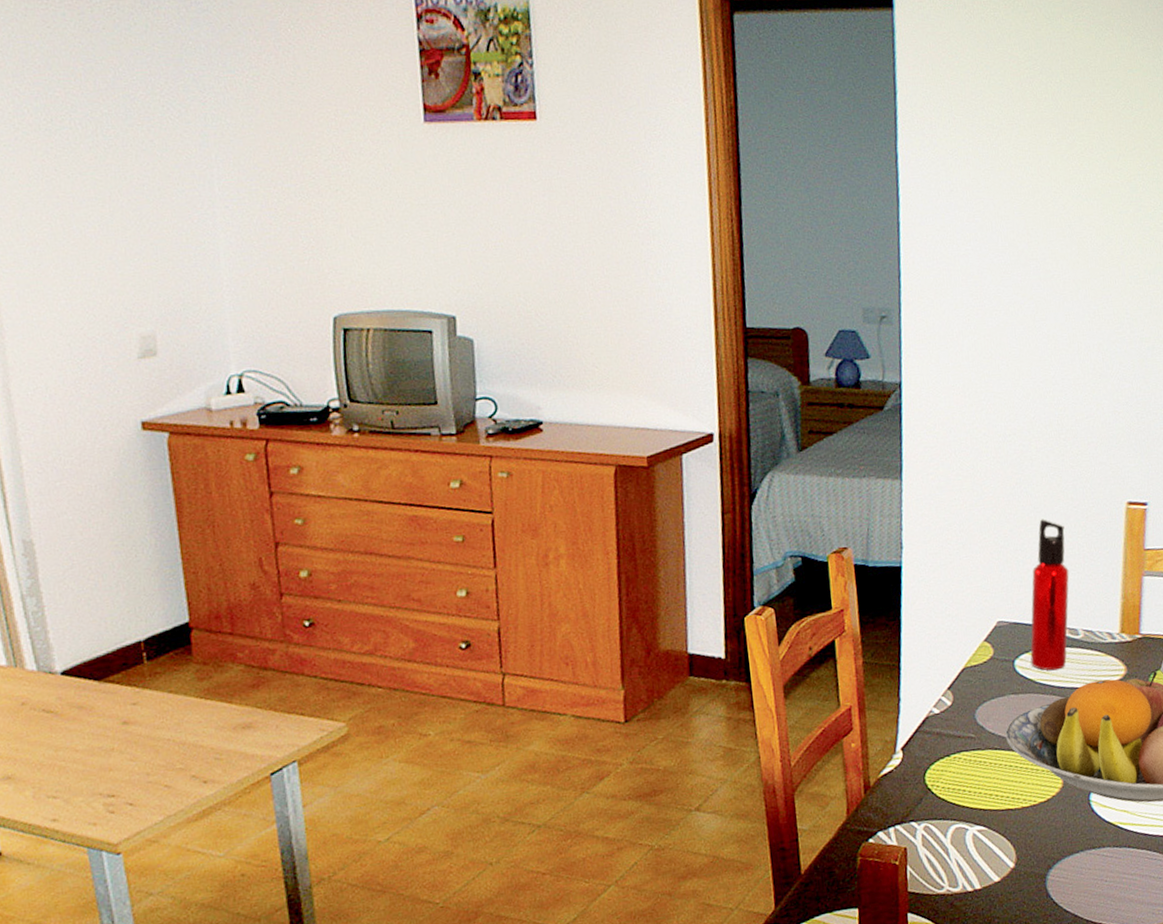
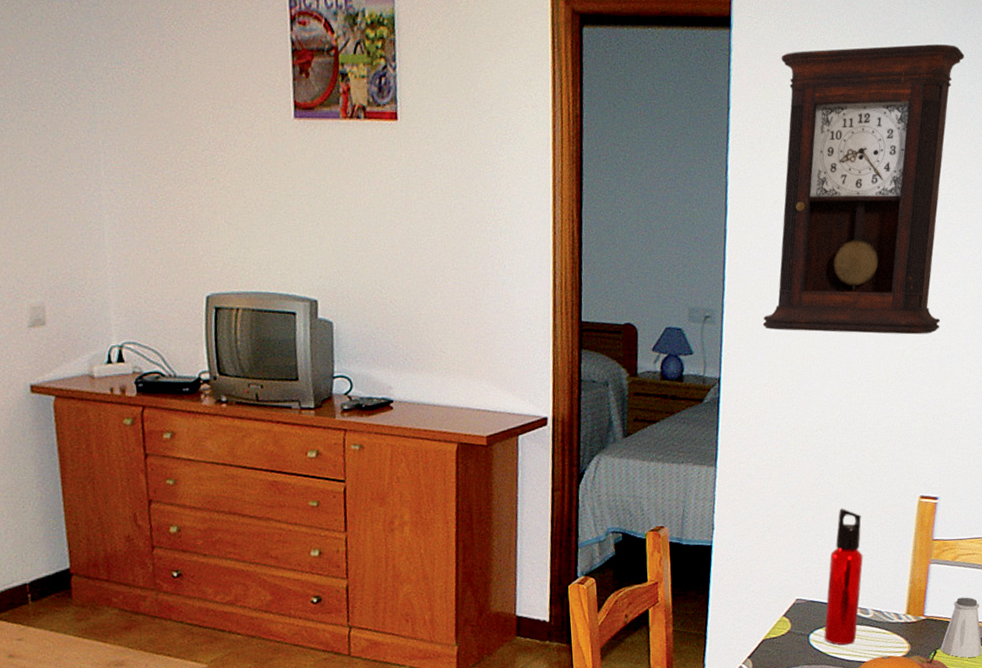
pendulum clock: none [944,17,1147,329] -> present [762,44,965,335]

